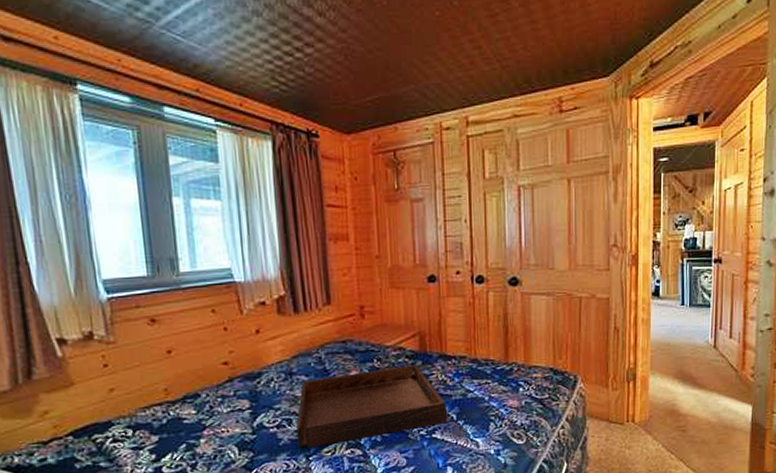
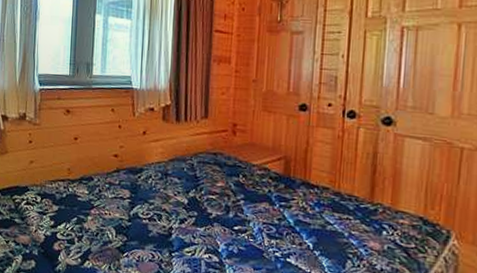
serving tray: present [296,365,447,448] -> none [164,182,304,250]

